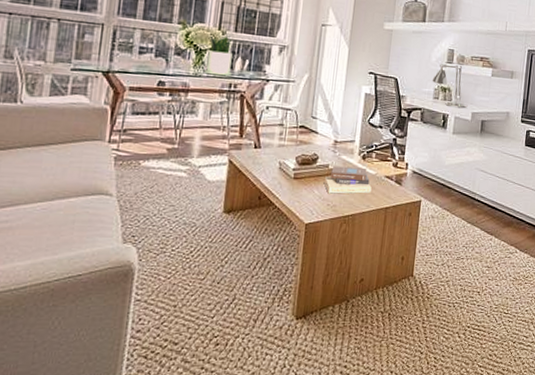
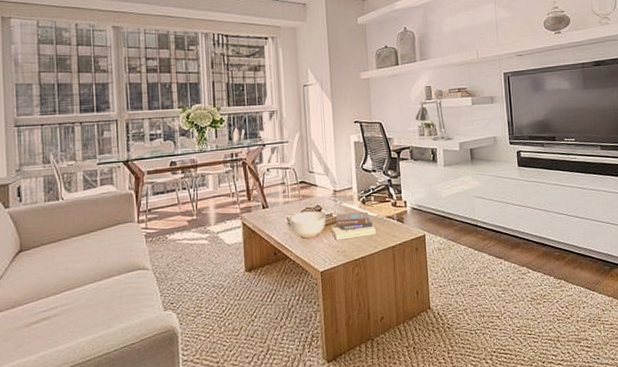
planter: present [203,35,233,77] -> none [206,111,233,149]
bowl: none [281,158,322,187] -> present [289,211,326,239]

